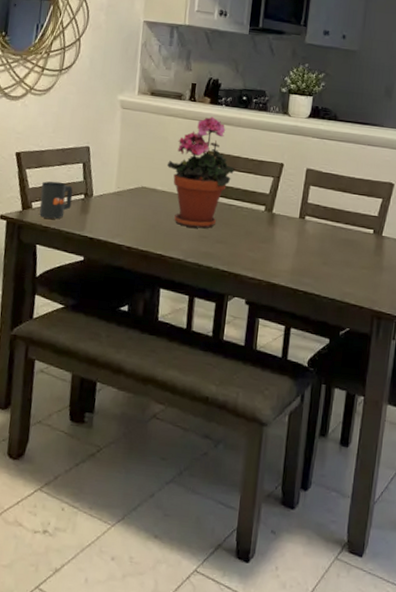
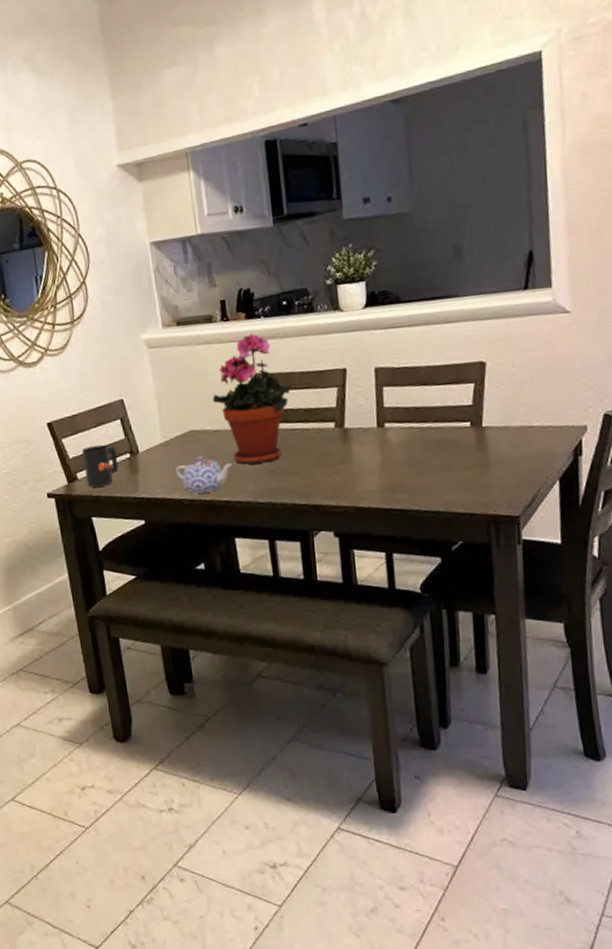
teapot: none [121,210,171,244] -> present [175,455,232,494]

